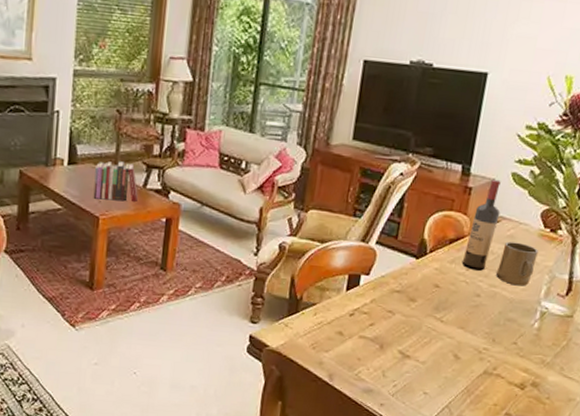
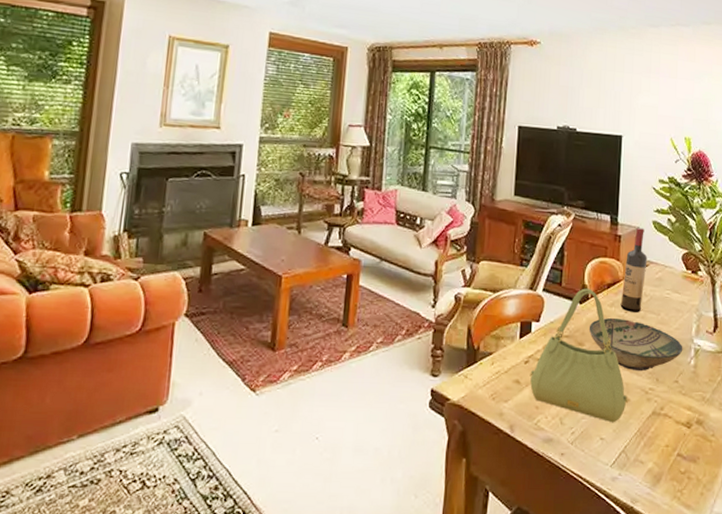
books: present [93,161,138,202] -> none [276,221,320,260]
handbag: none [353,243,459,379] -> present [529,288,628,423]
bowl: none [423,274,528,331] -> present [589,317,683,372]
cup: present [496,241,539,286] -> none [652,284,684,326]

